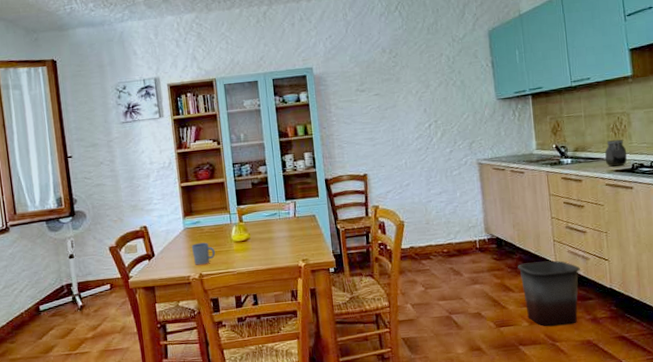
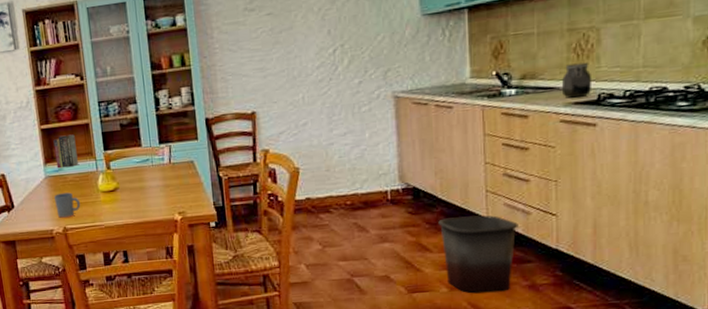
books: none [192,191,214,221] -> present [53,134,78,169]

